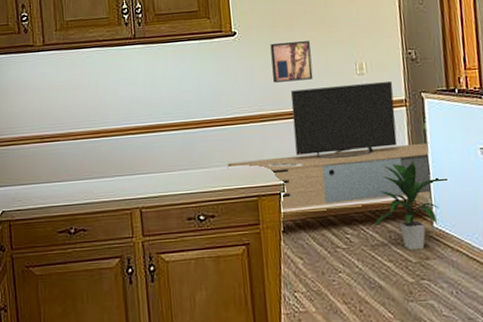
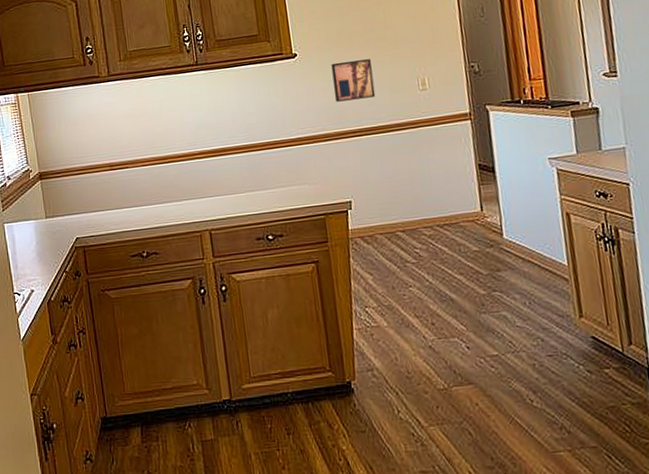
media console: present [227,81,447,209] -> none [293,95,516,226]
indoor plant: present [373,159,447,251] -> none [442,172,516,263]

